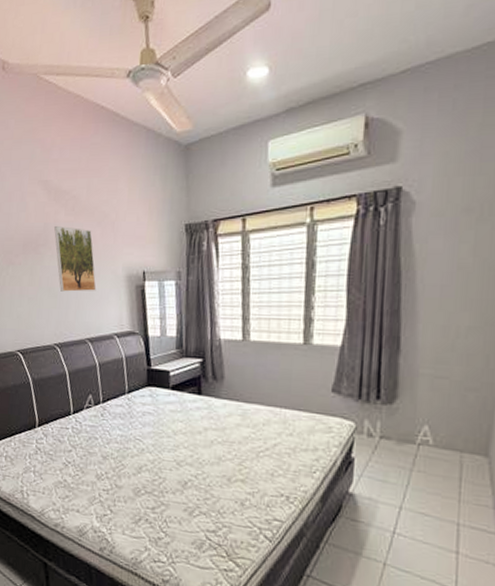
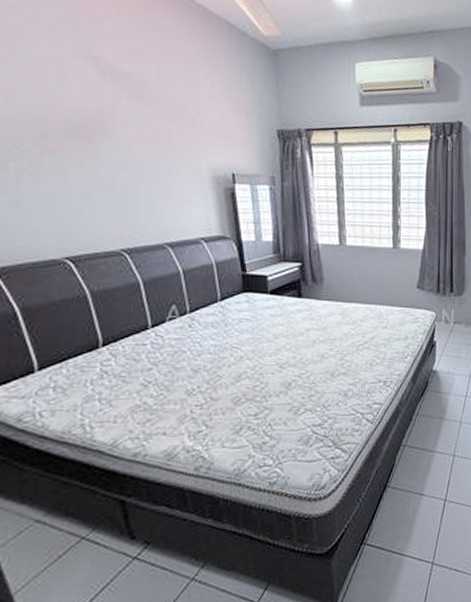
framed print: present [54,226,97,292] -> none [113,113,175,191]

